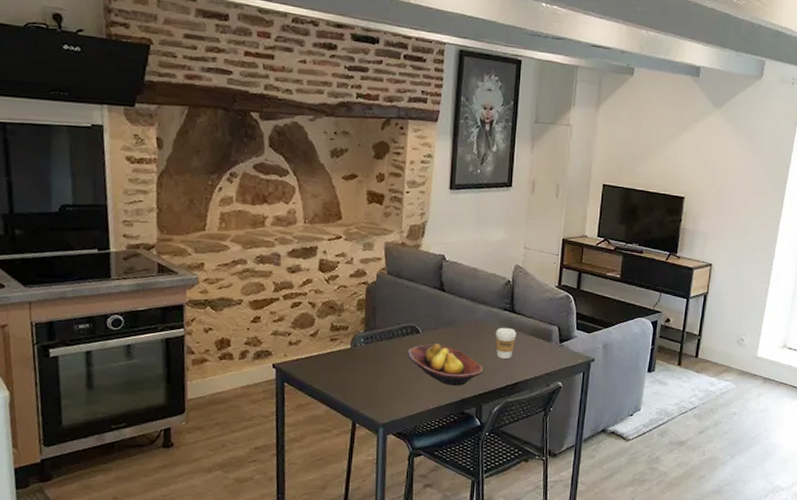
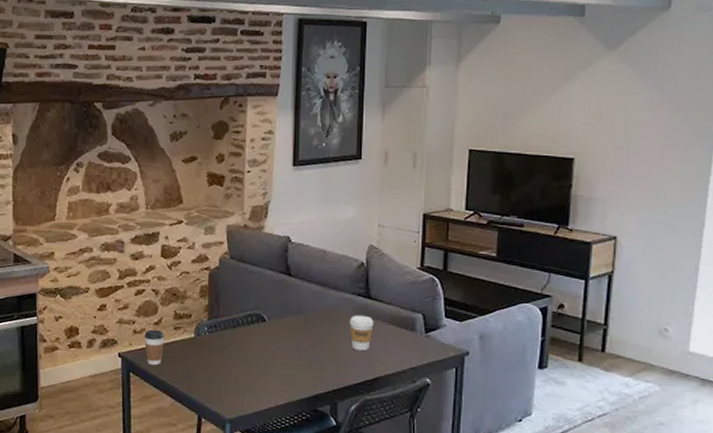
coffee cup: none [299,341,321,376] -> present [144,329,165,366]
fruit bowl: present [407,343,483,386] -> none [253,333,337,380]

